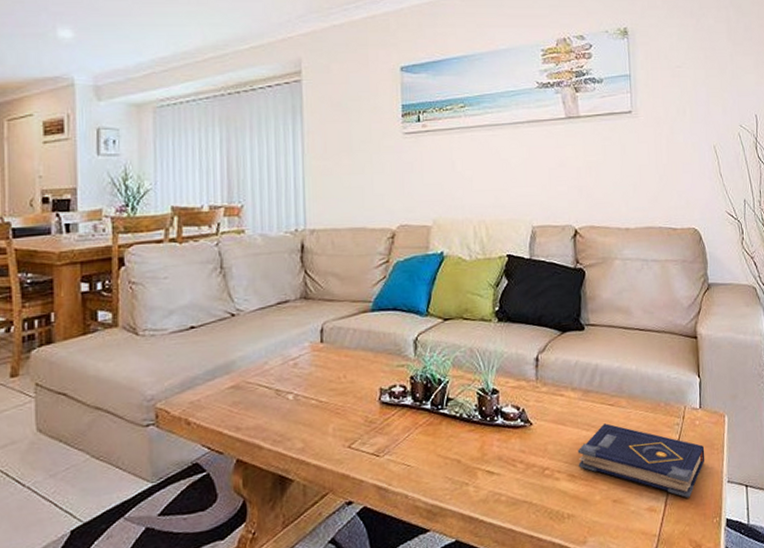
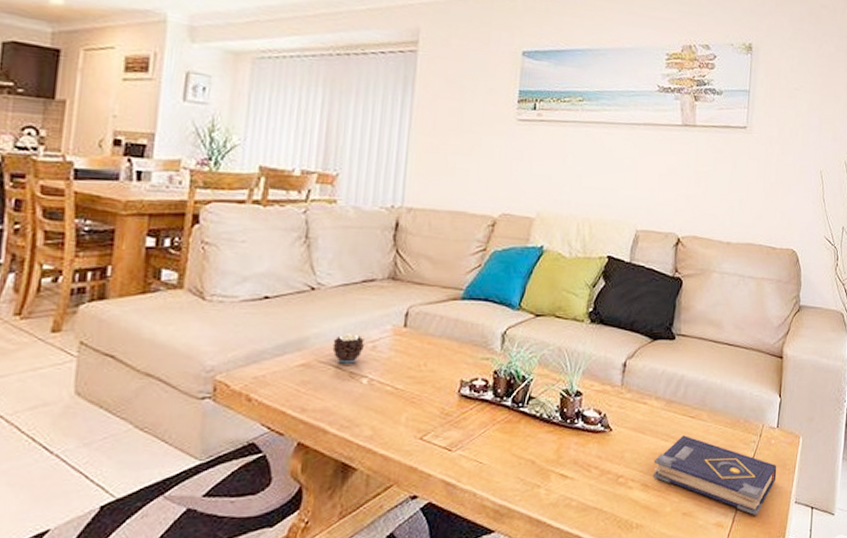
candle: none [257,352,286,382] -> present [332,332,364,363]

